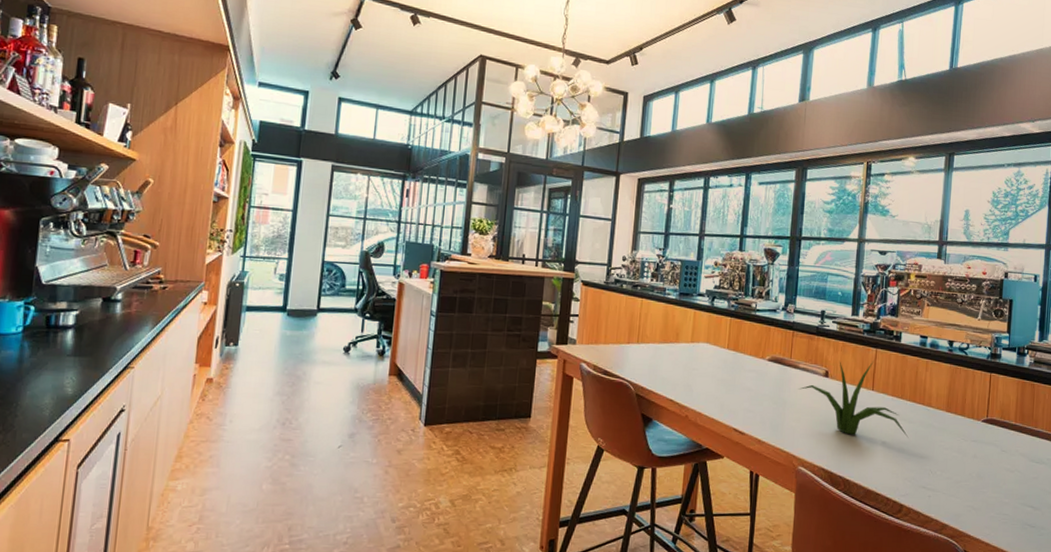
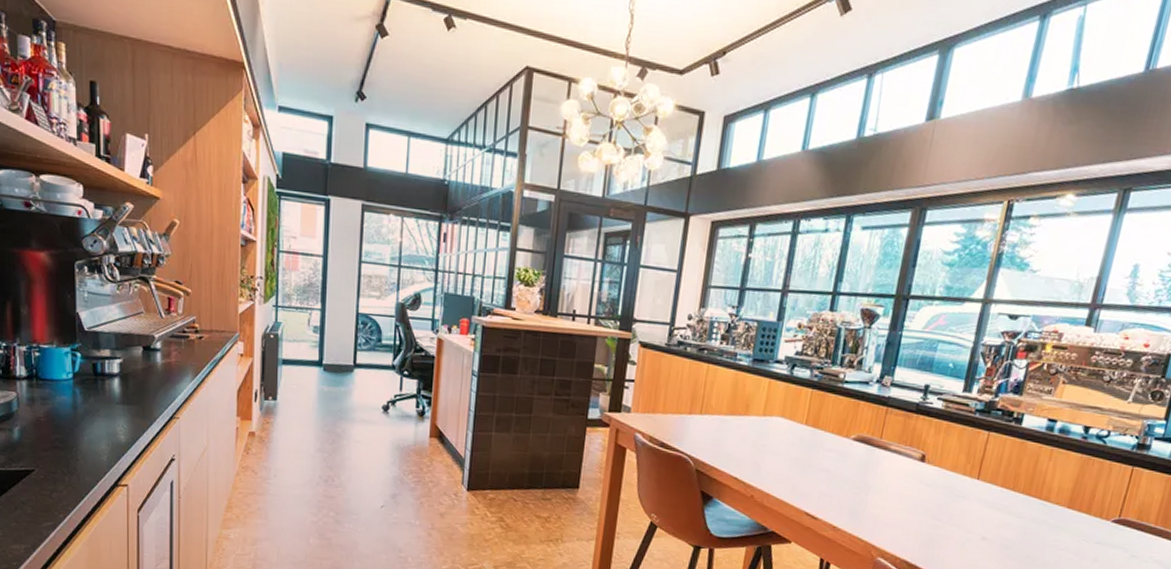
plant: present [799,361,909,438] -> none [887,444,1016,535]

